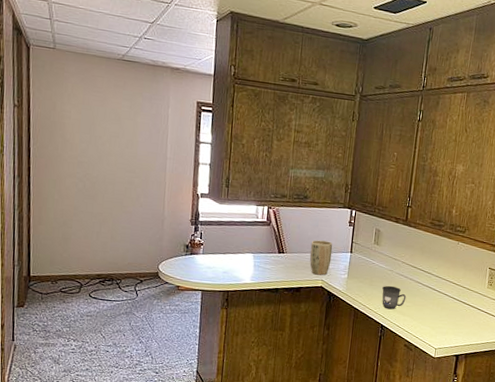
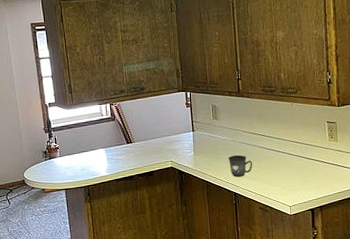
plant pot: present [309,240,333,276] -> none [154,124,177,157]

